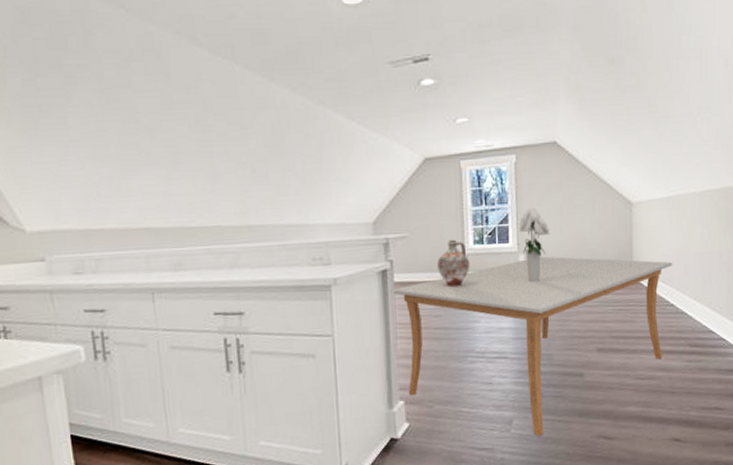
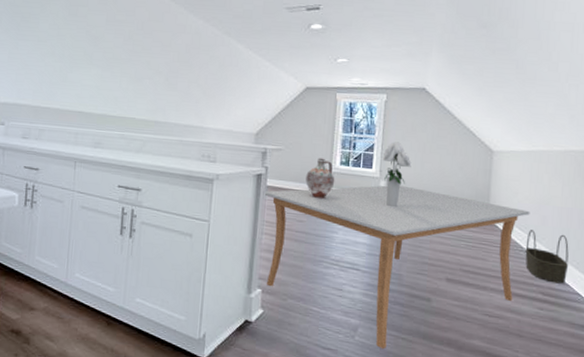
basket: none [671,280,713,333] -> present [525,230,569,284]

